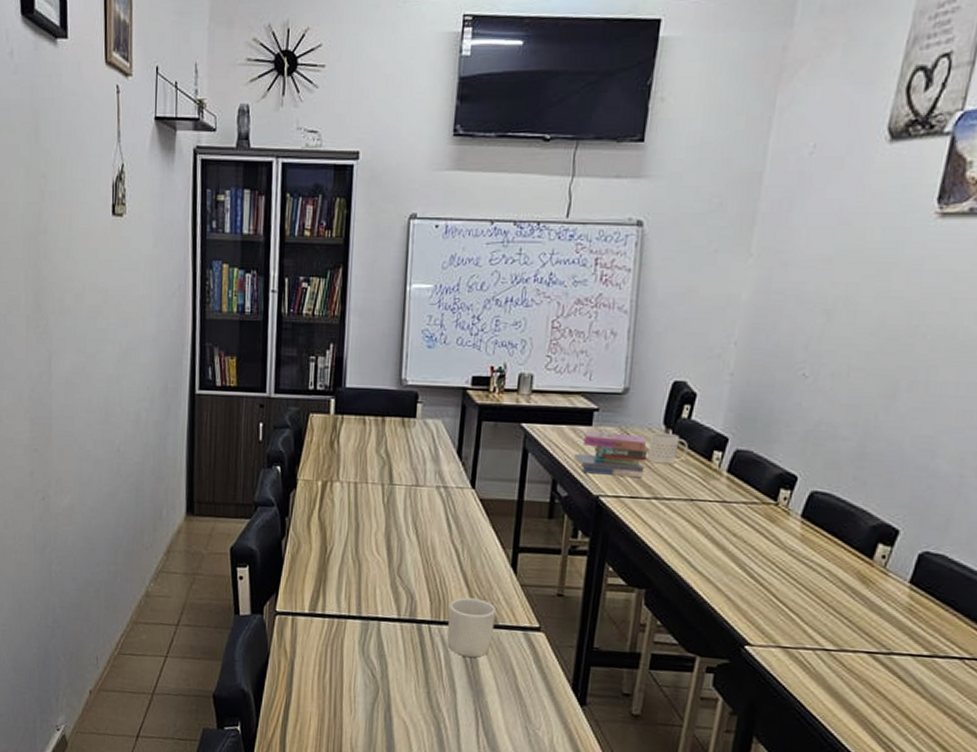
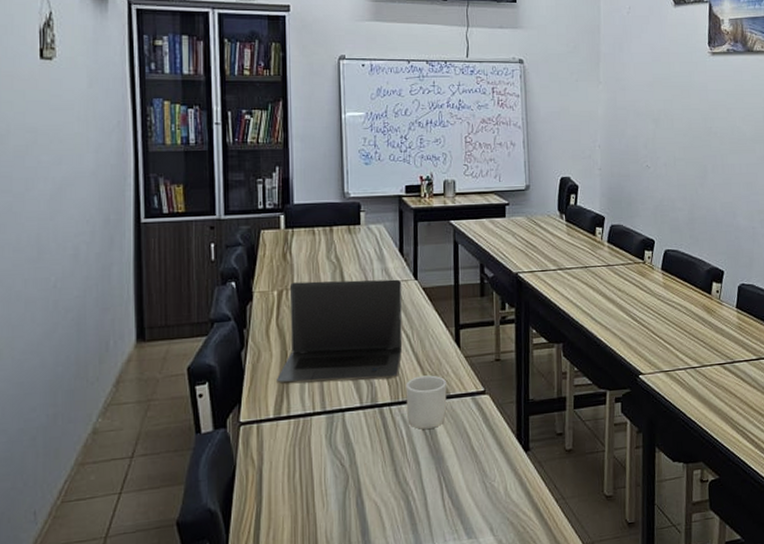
laptop computer: none [314,474,457,595] -> present [277,279,403,384]
books: present [573,430,648,478] -> none [494,220,550,255]
mug: present [647,432,688,465] -> none [549,217,578,242]

